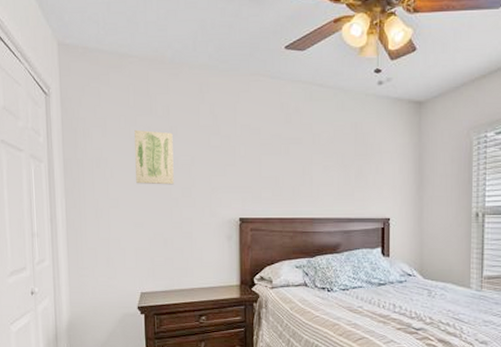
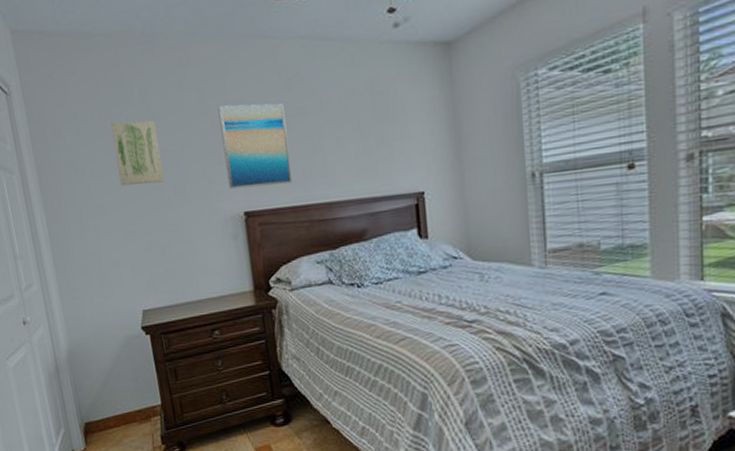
wall art: none [228,128,283,198] -> present [218,103,293,189]

